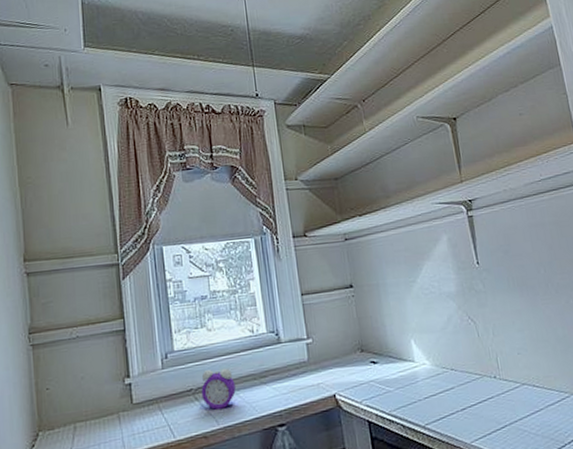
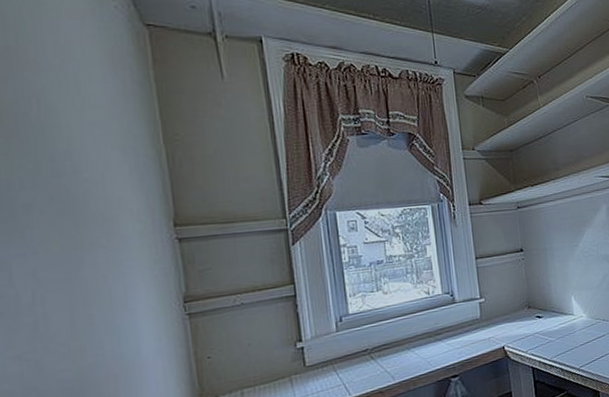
alarm clock: present [201,368,236,410] -> none [377,328,411,367]

